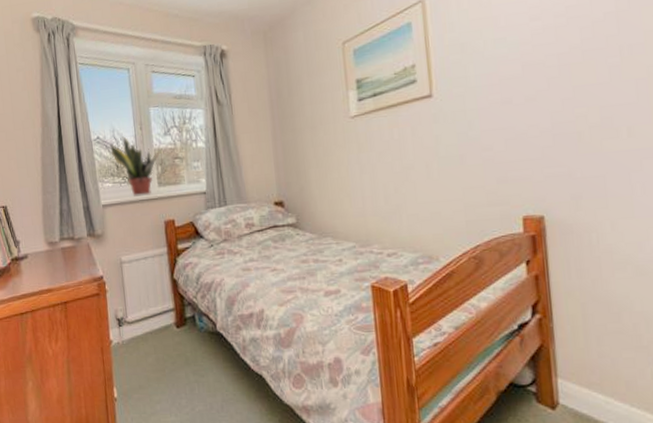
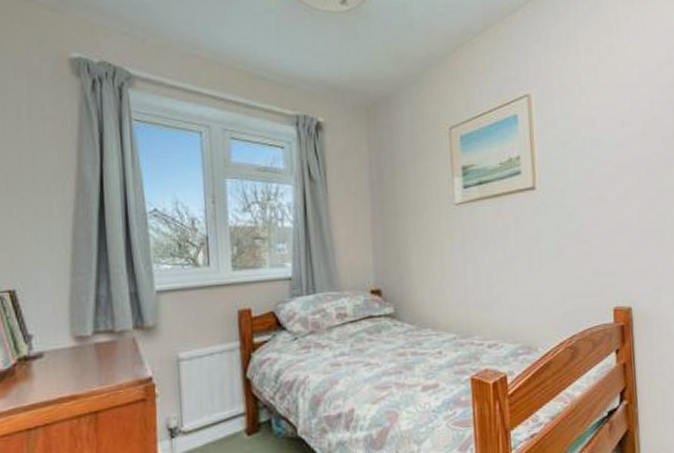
potted plant: present [109,136,161,197] -> none [170,210,238,281]

